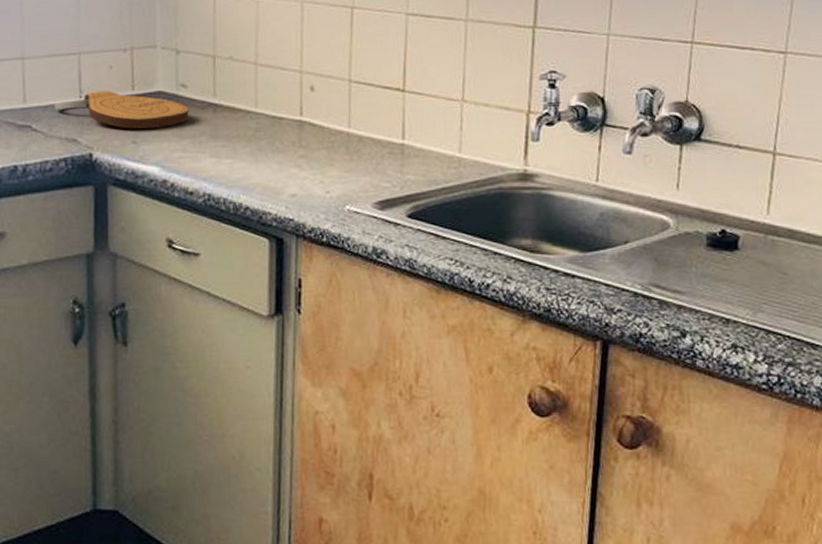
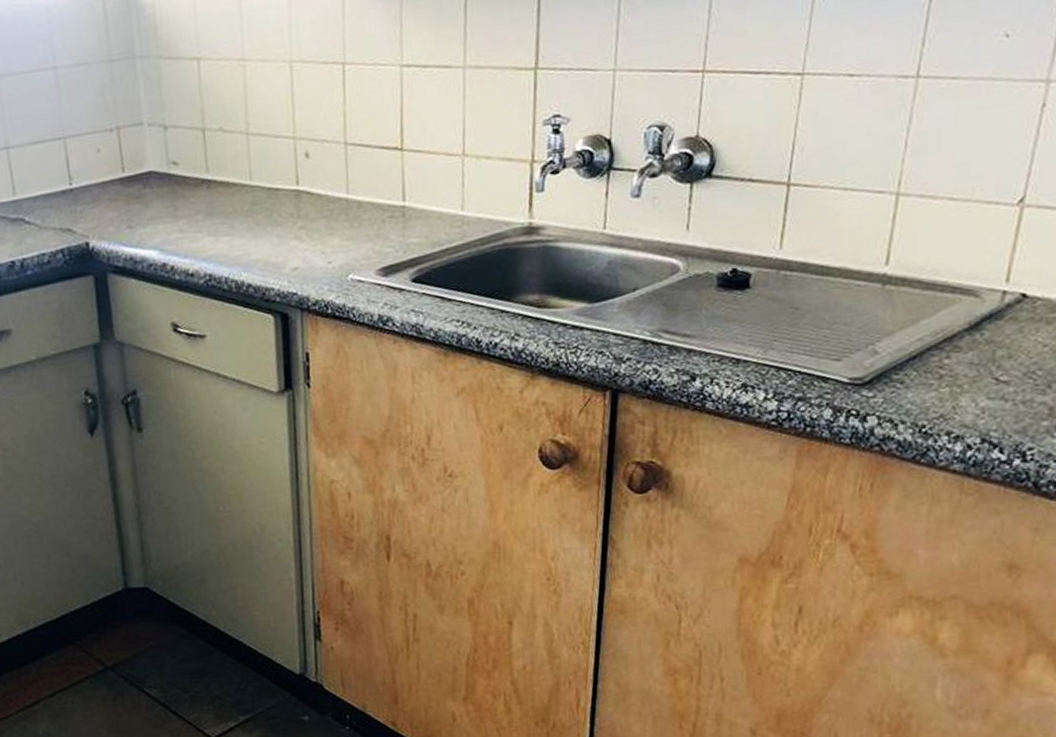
cutting board: present [55,90,189,129] -> none [45,175,183,213]

